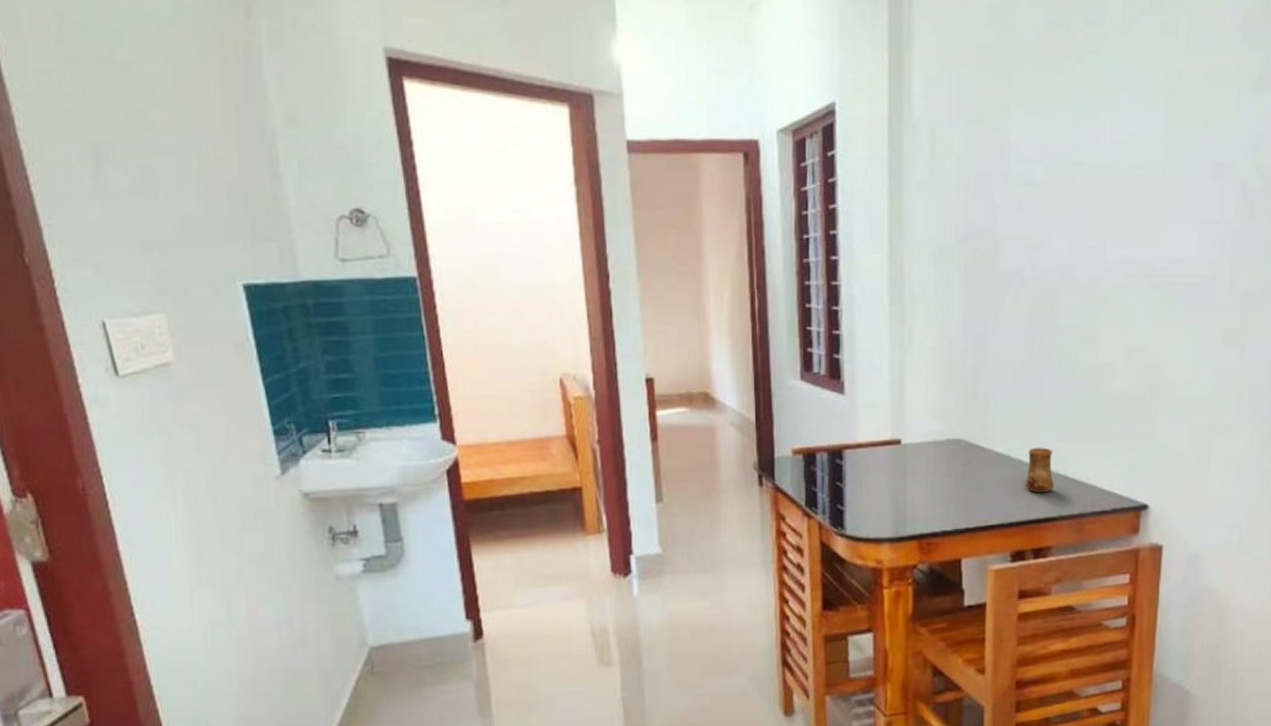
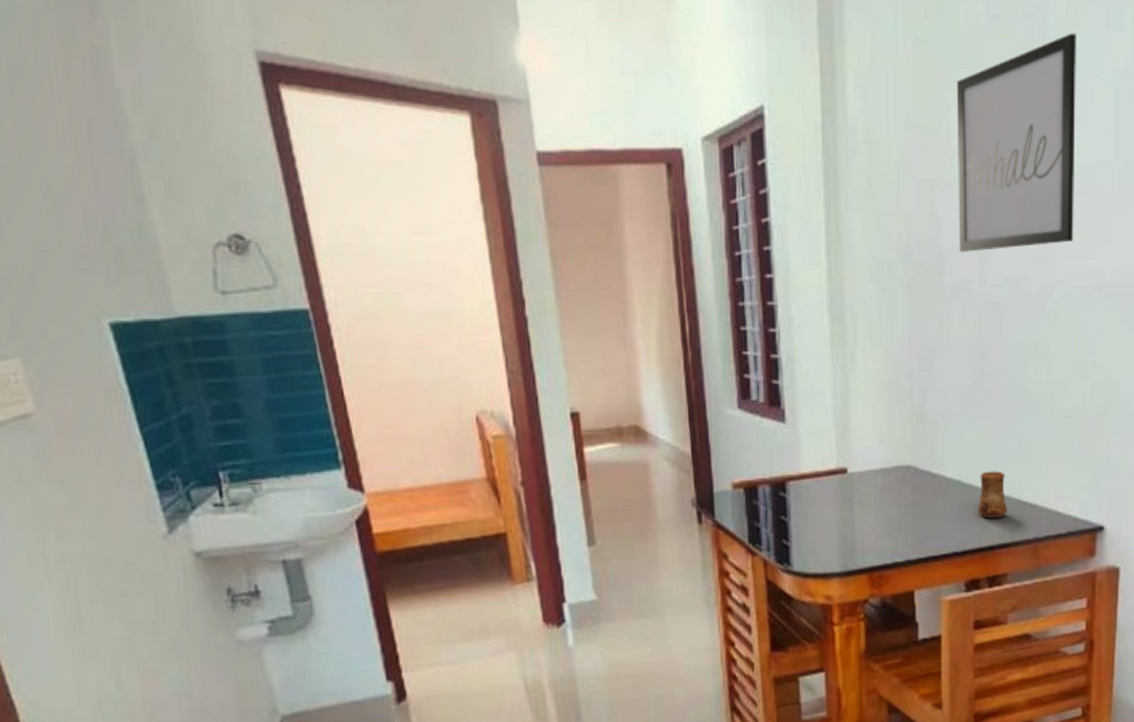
wall art: none [1014,39,1132,240] -> present [956,32,1077,252]

